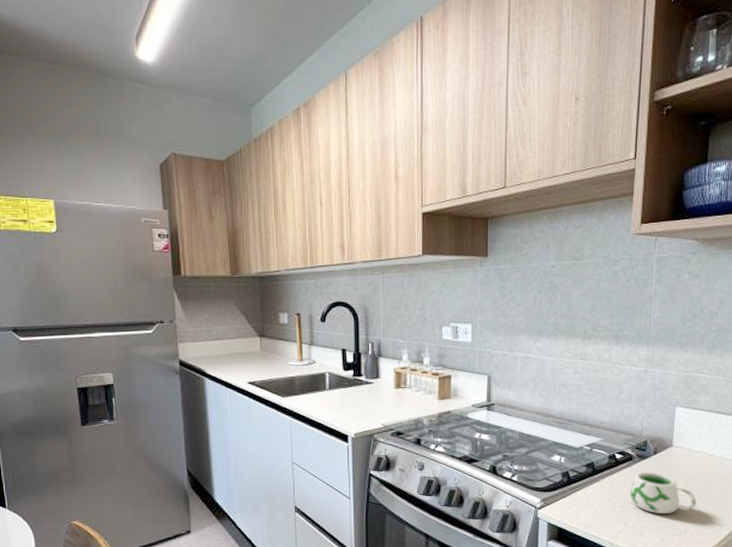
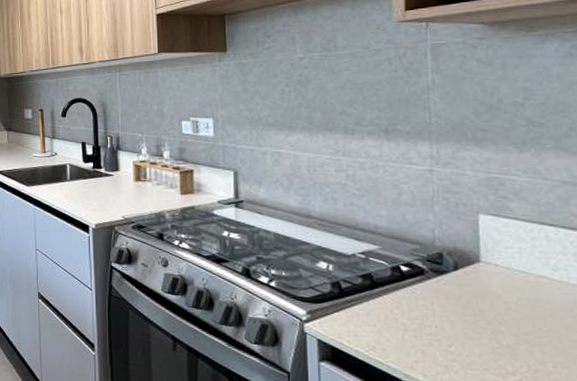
mug: present [630,472,697,514] -> none [425,290,526,347]

